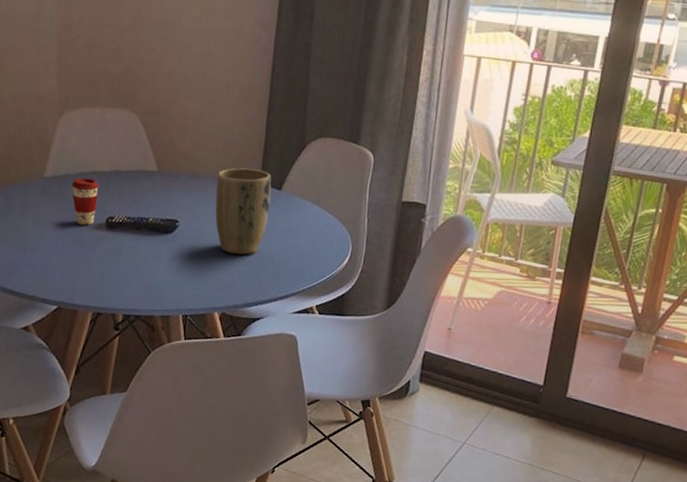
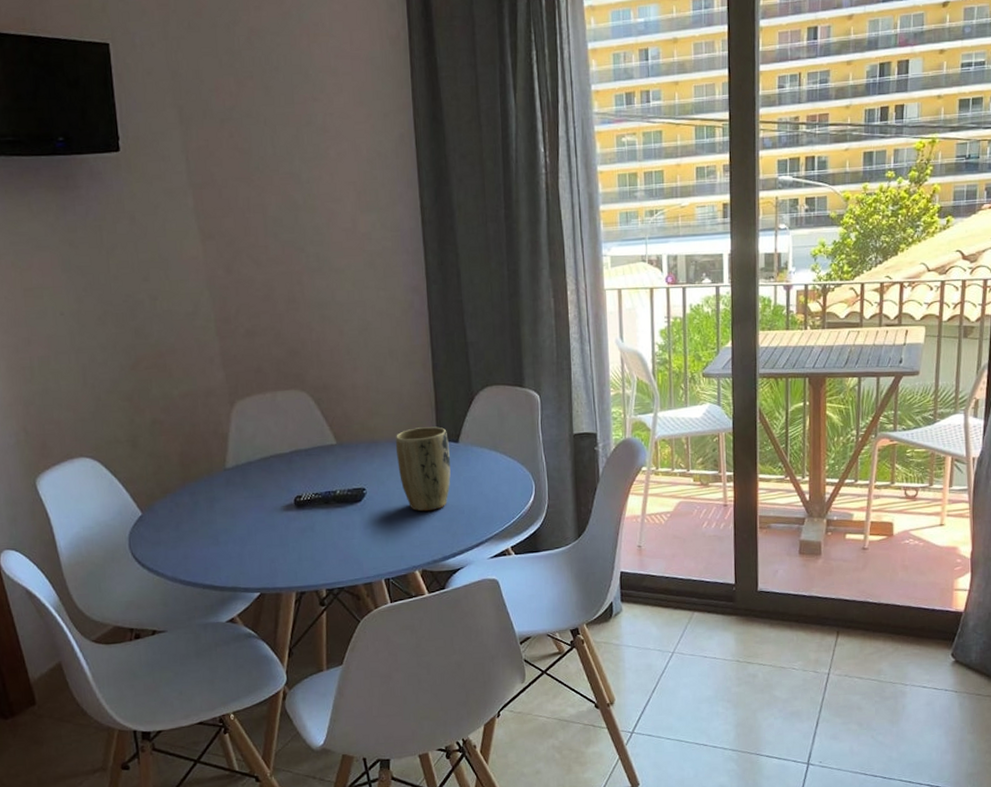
coffee cup: present [71,178,99,226] -> none [254,462,283,509]

